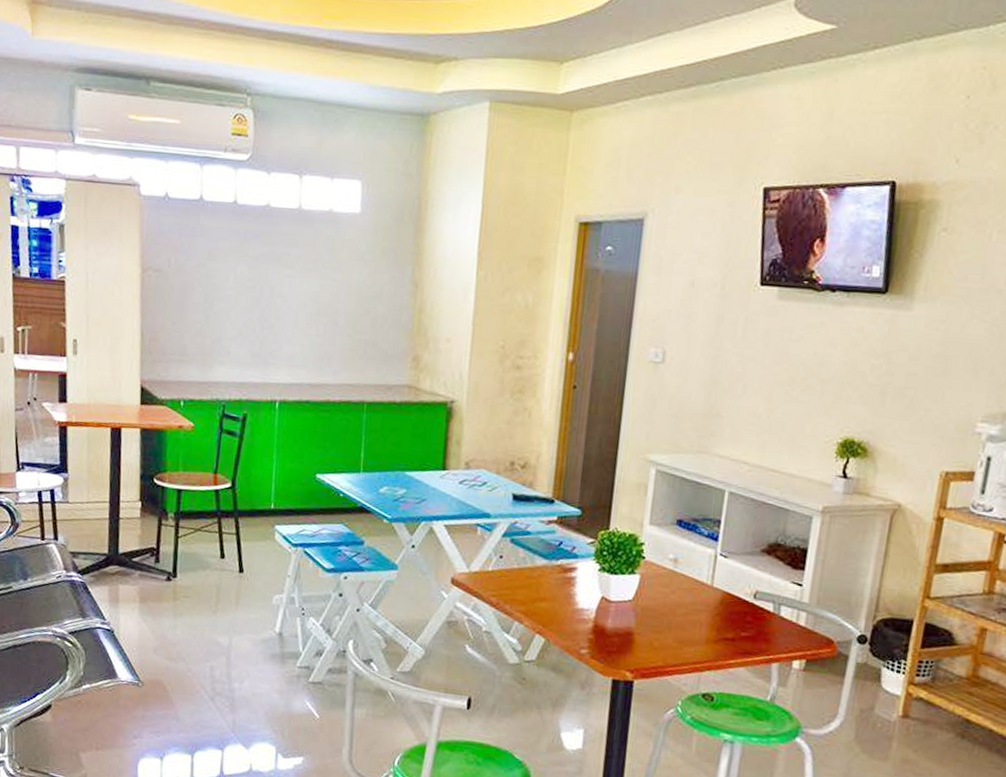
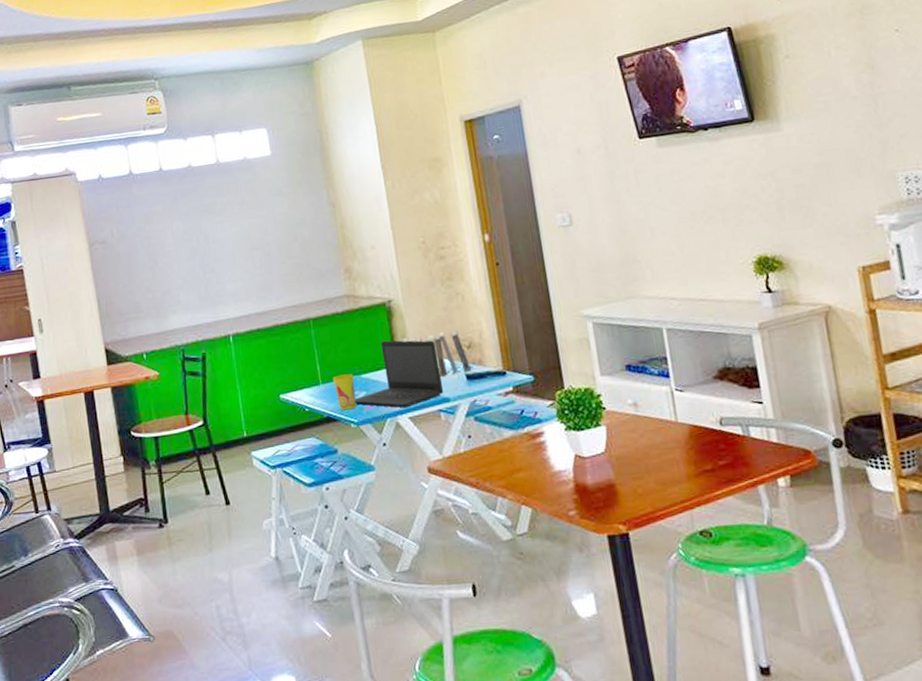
cup: none [374,467,398,505] -> present [333,374,357,411]
laptop: none [392,441,489,515] -> present [354,340,444,408]
books: none [455,442,520,493] -> present [401,331,471,376]

